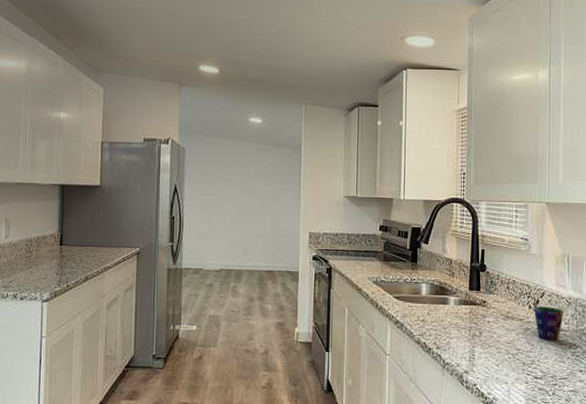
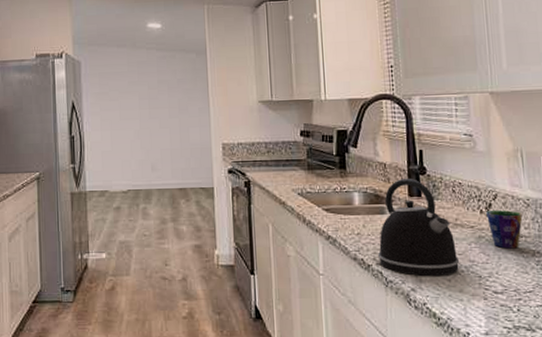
kettle: none [438,273,508,361] -> present [377,178,460,276]

